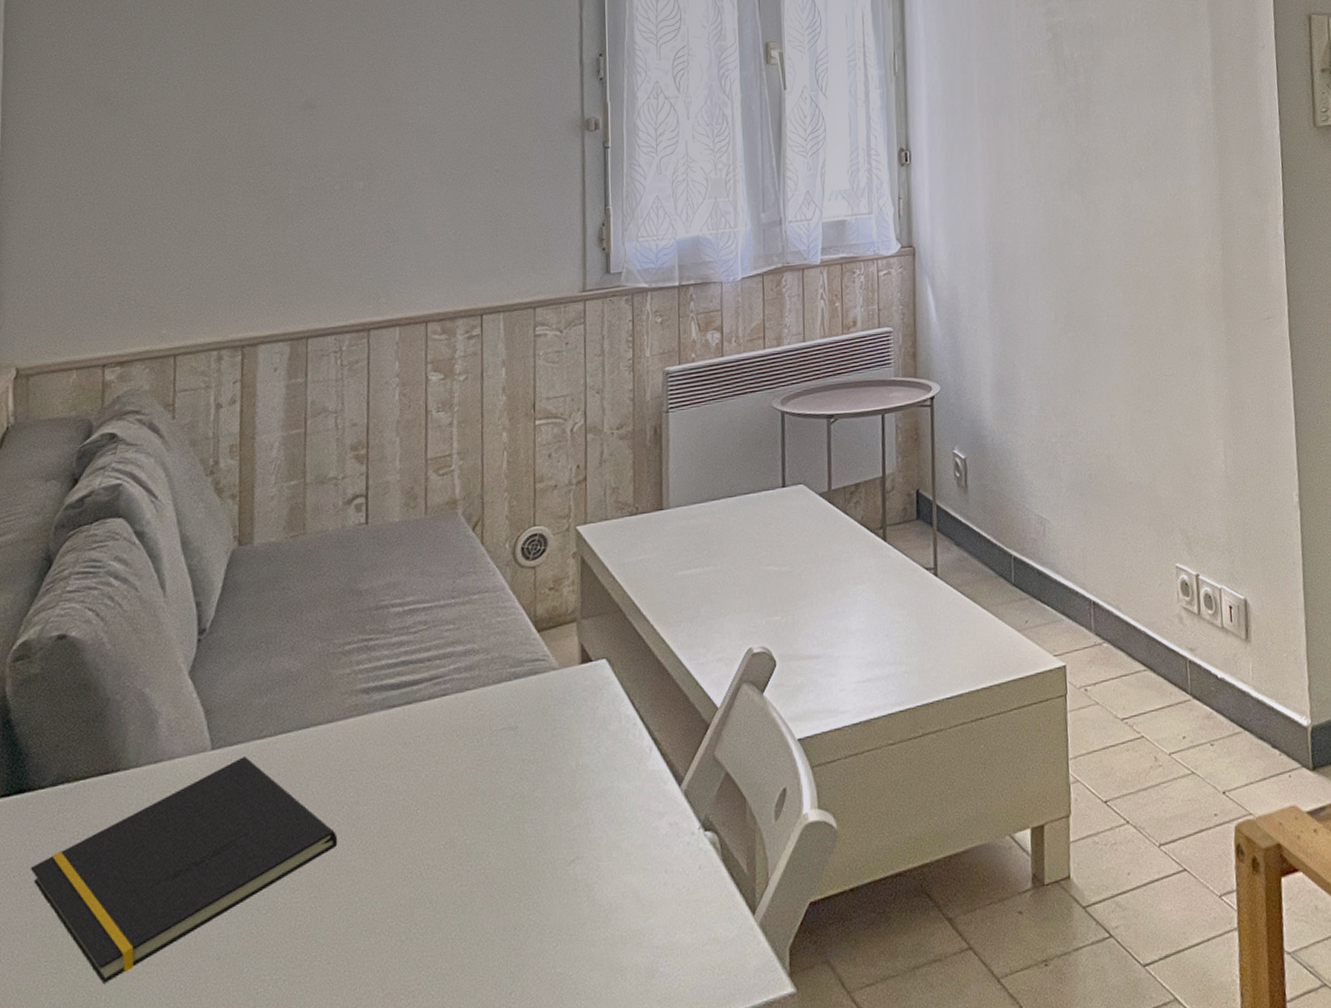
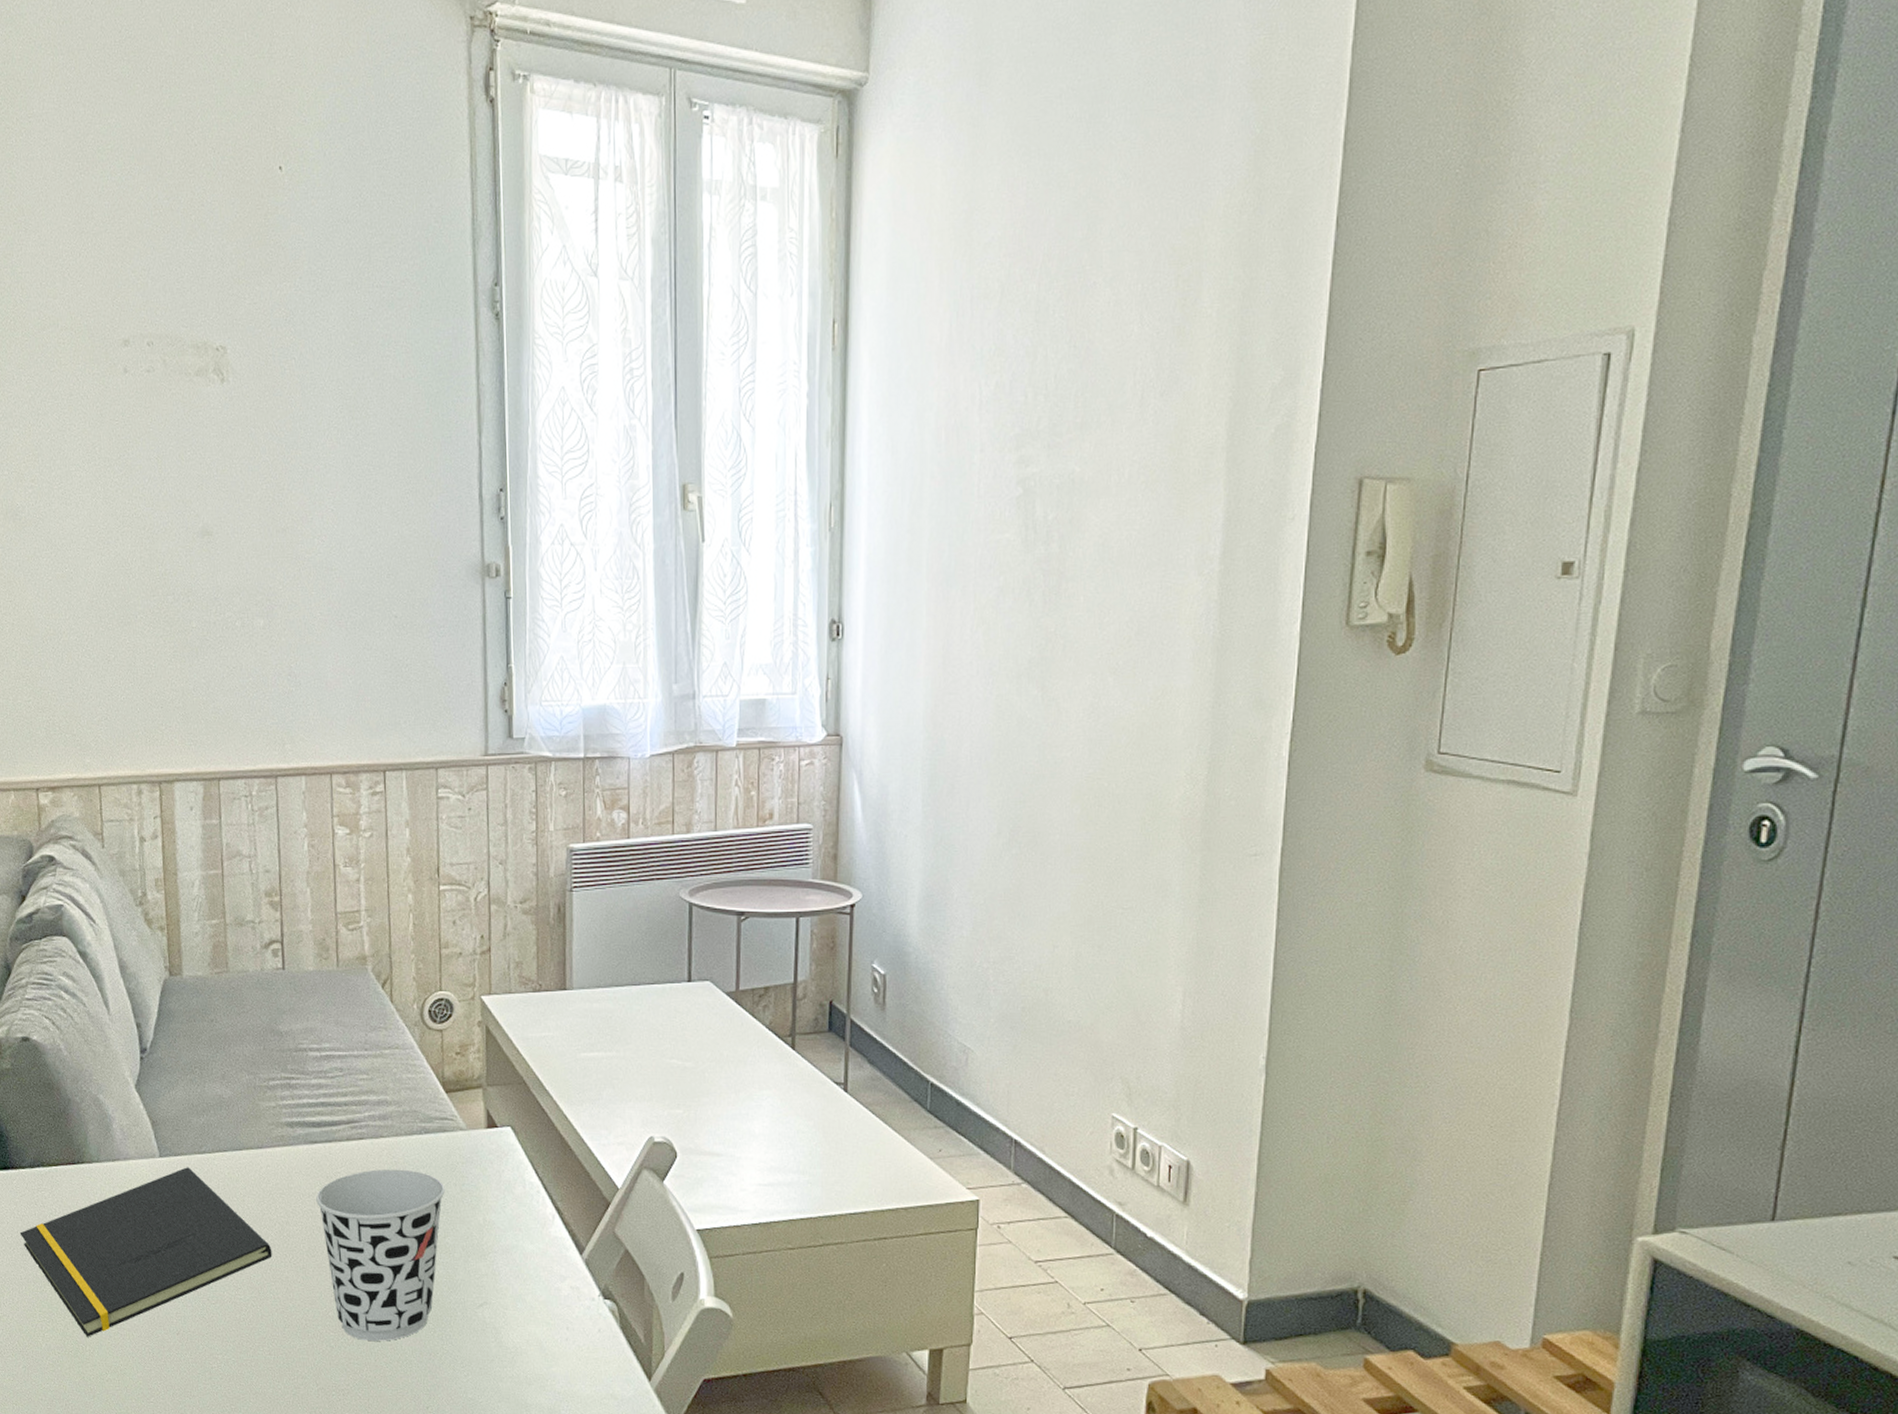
cup: none [391,721,535,927] -> present [316,1168,445,1341]

